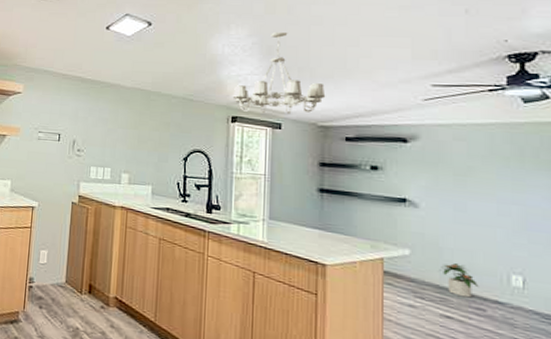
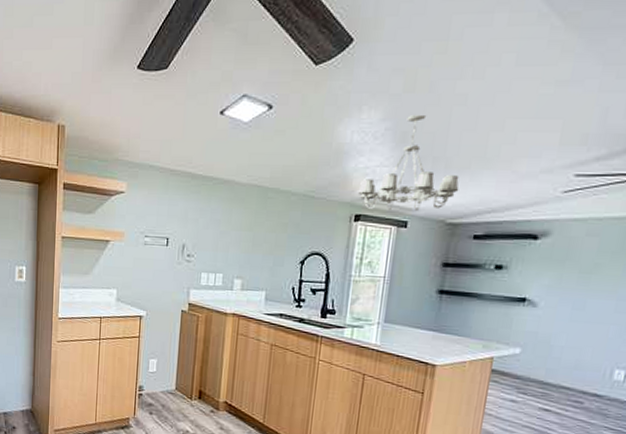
potted plant: present [439,263,479,298] -> none [546,360,582,392]

